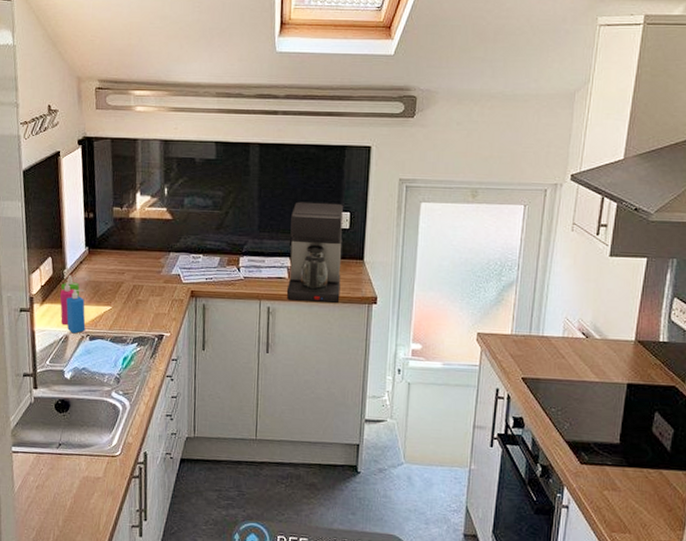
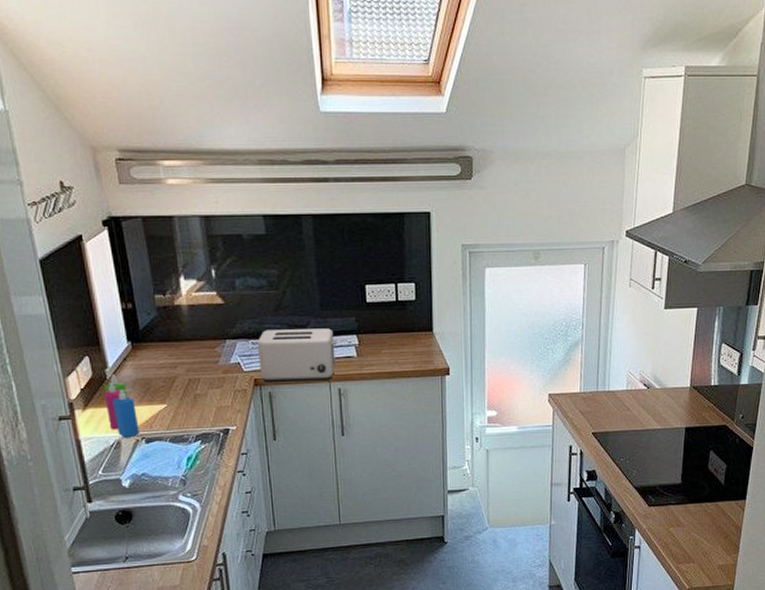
toaster: none [197,246,271,299] -> present [256,328,337,384]
coffee maker: present [286,201,343,304] -> none [354,274,412,380]

